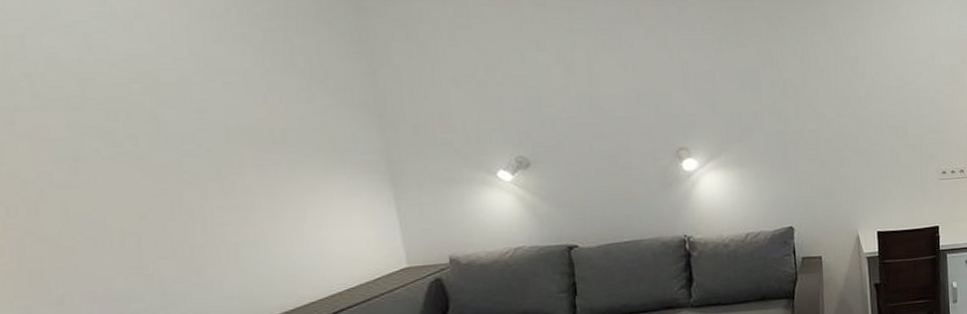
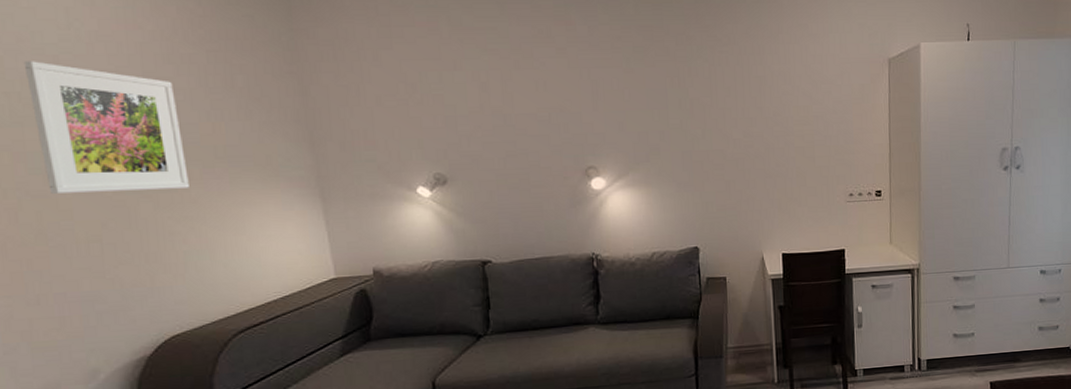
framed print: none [48,40,242,183] -> present [23,61,189,194]

